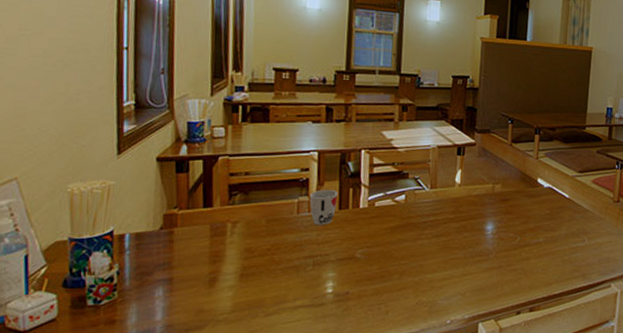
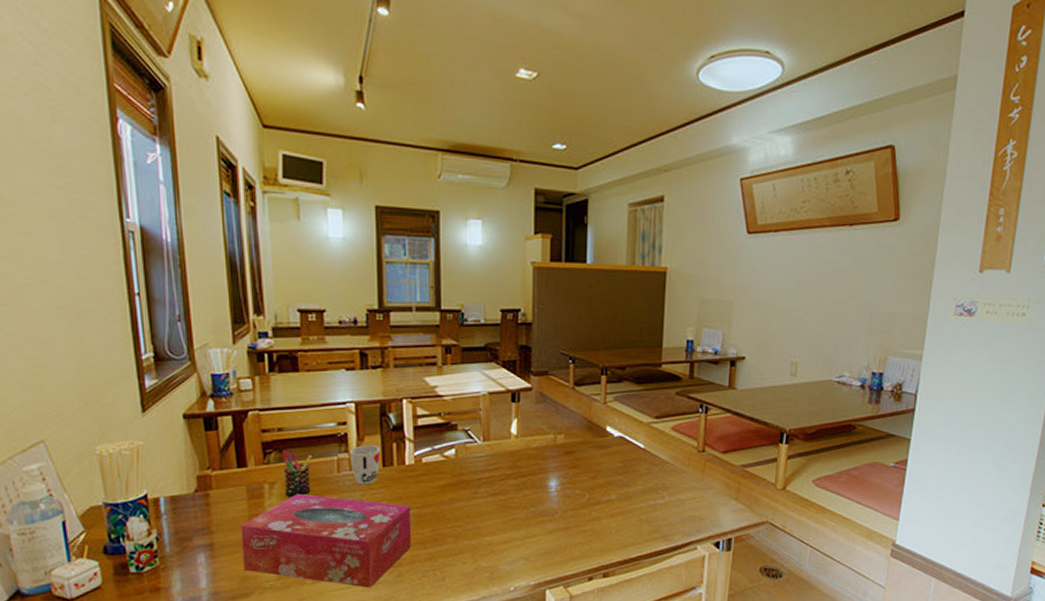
tissue box: none [199,233,361,321] -> present [241,494,412,588]
pen holder: none [246,192,274,235] -> present [282,450,312,497]

